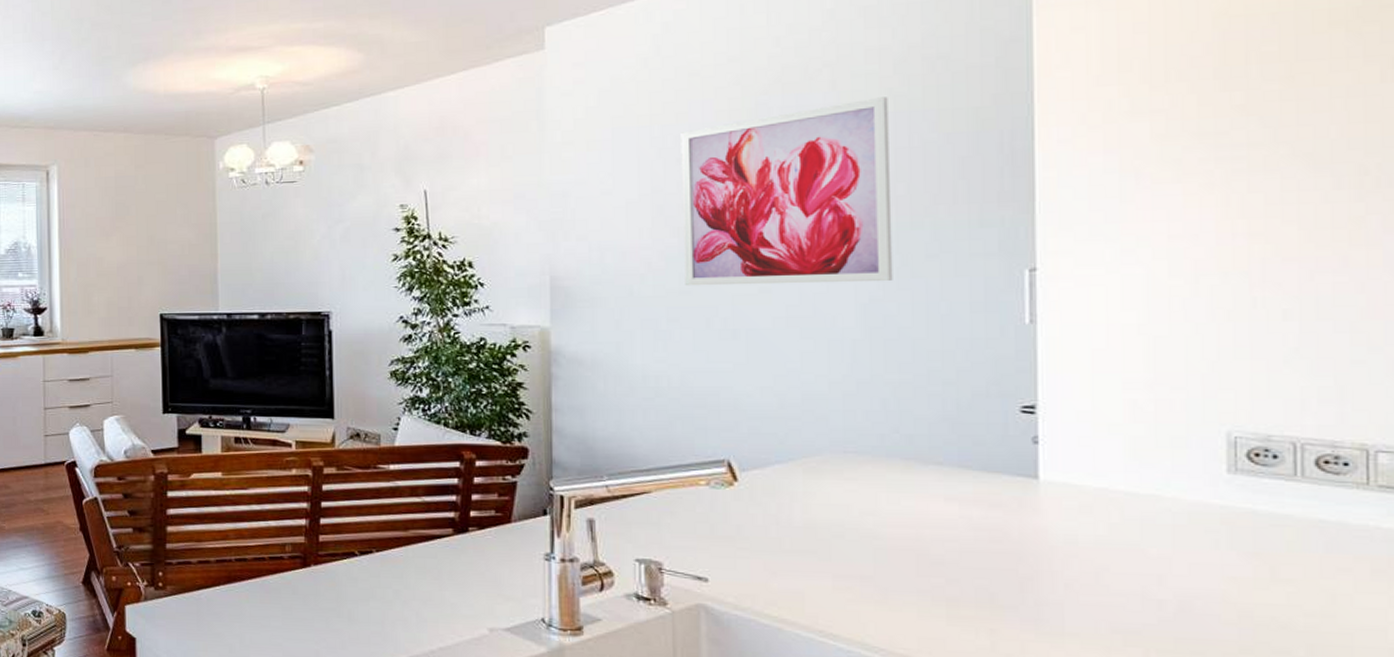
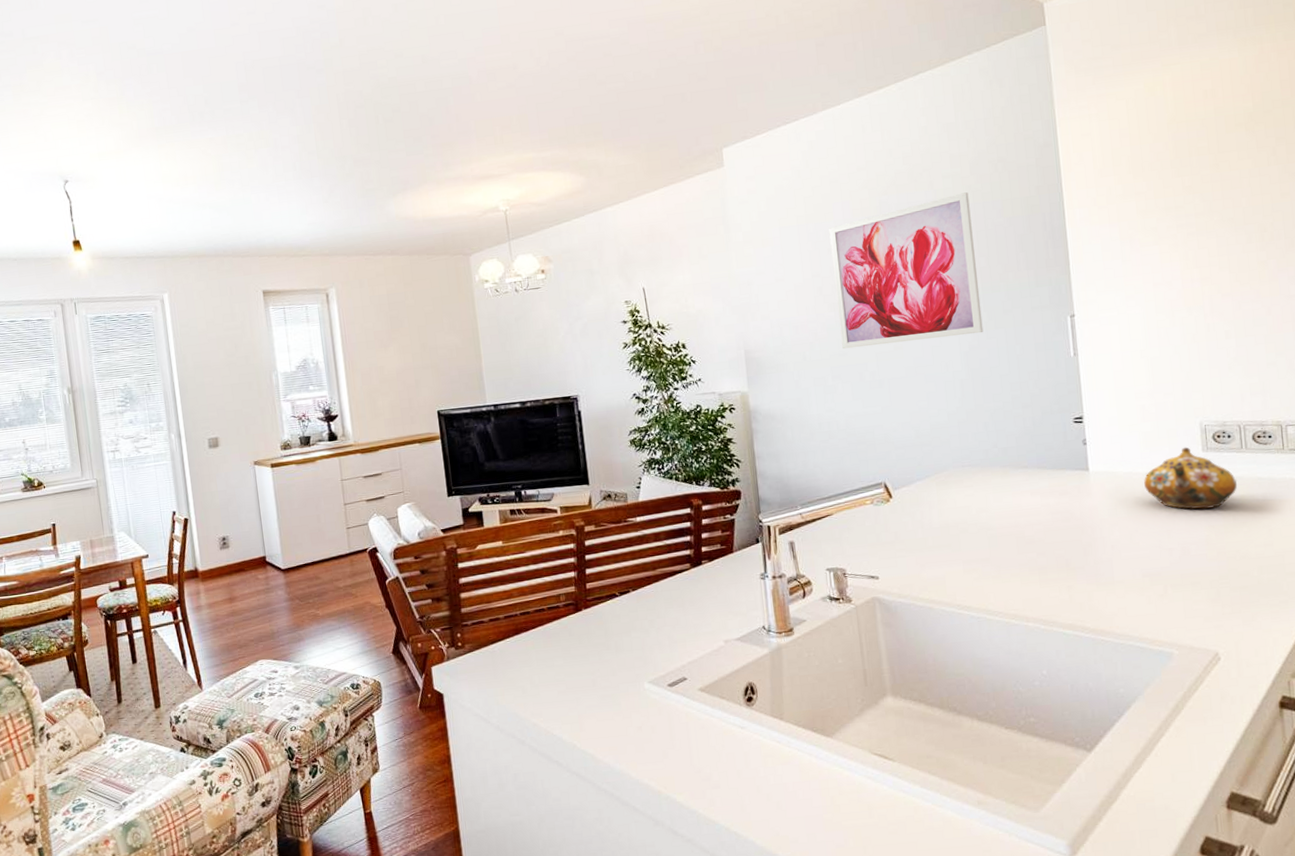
teapot: none [1126,463,1283,554] -> present [1144,447,1237,509]

